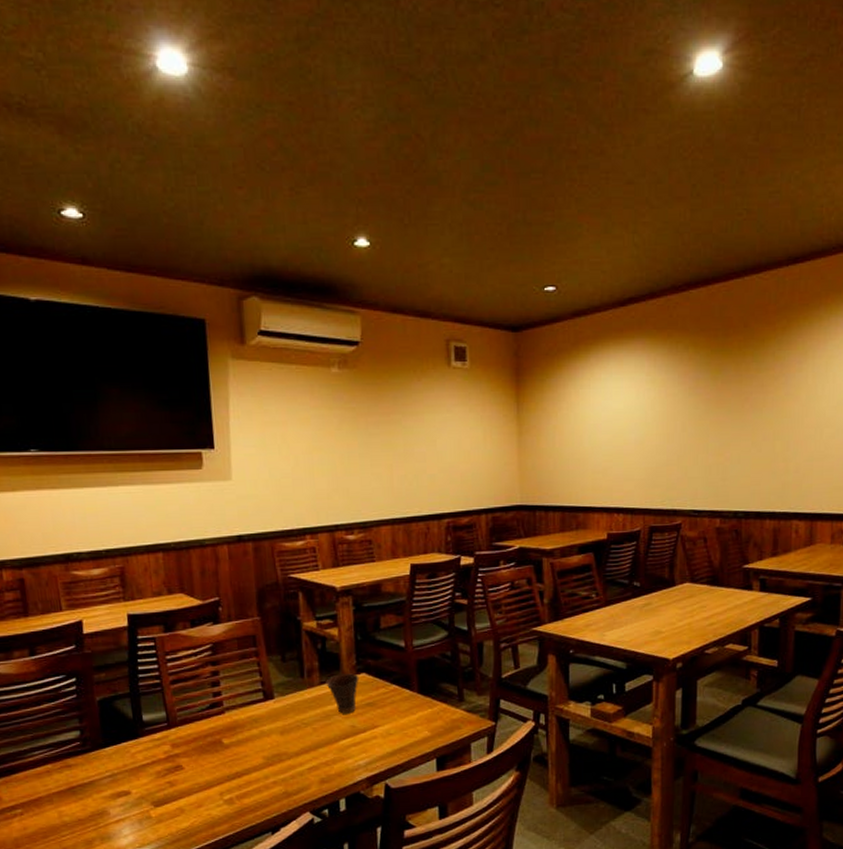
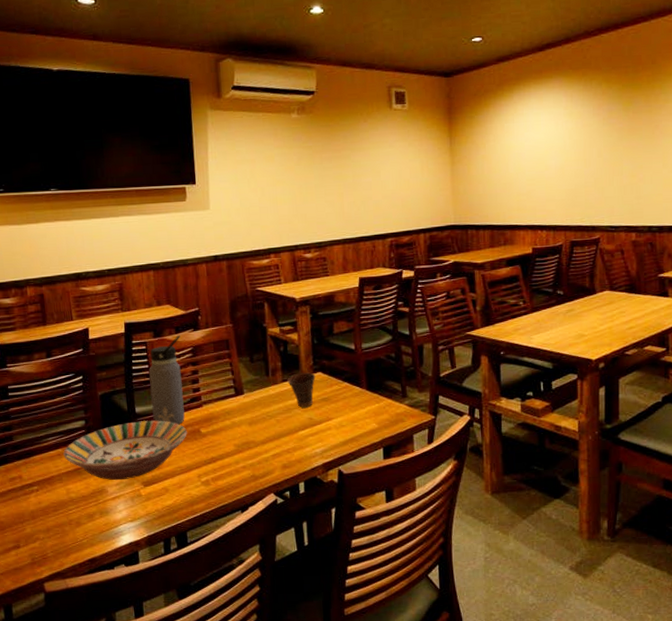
serving bowl: none [53,729,206,801] -> present [63,420,187,481]
water bottle: none [158,630,204,735] -> present [149,335,185,425]

